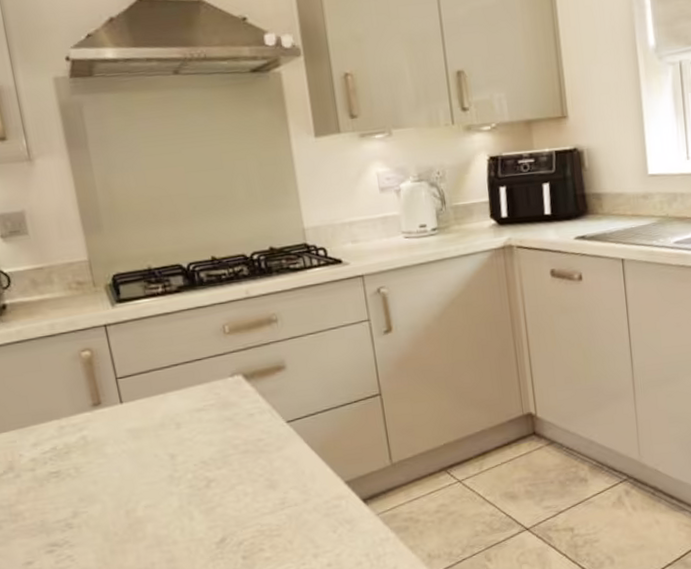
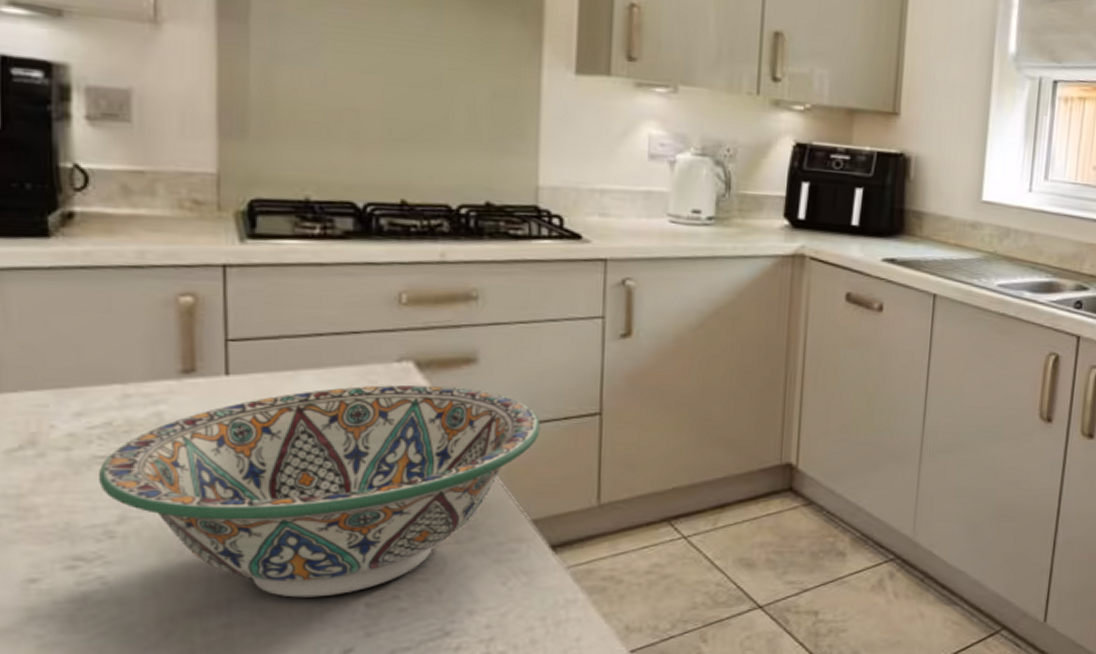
decorative bowl: none [54,389,340,558] -> present [99,384,541,598]

